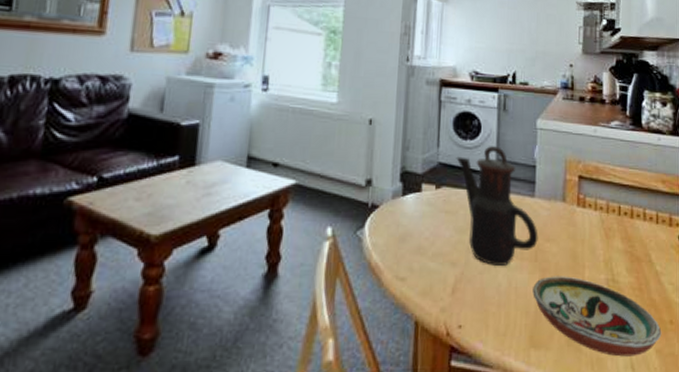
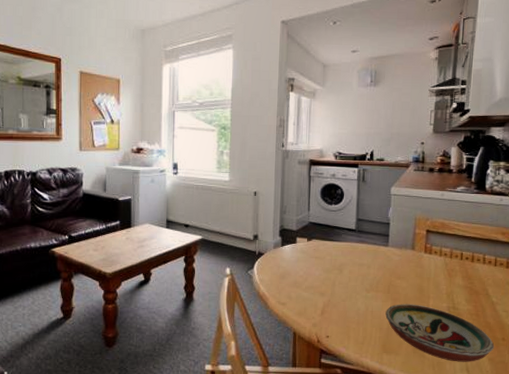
teapot: present [456,146,538,265] -> none [323,209,391,296]

